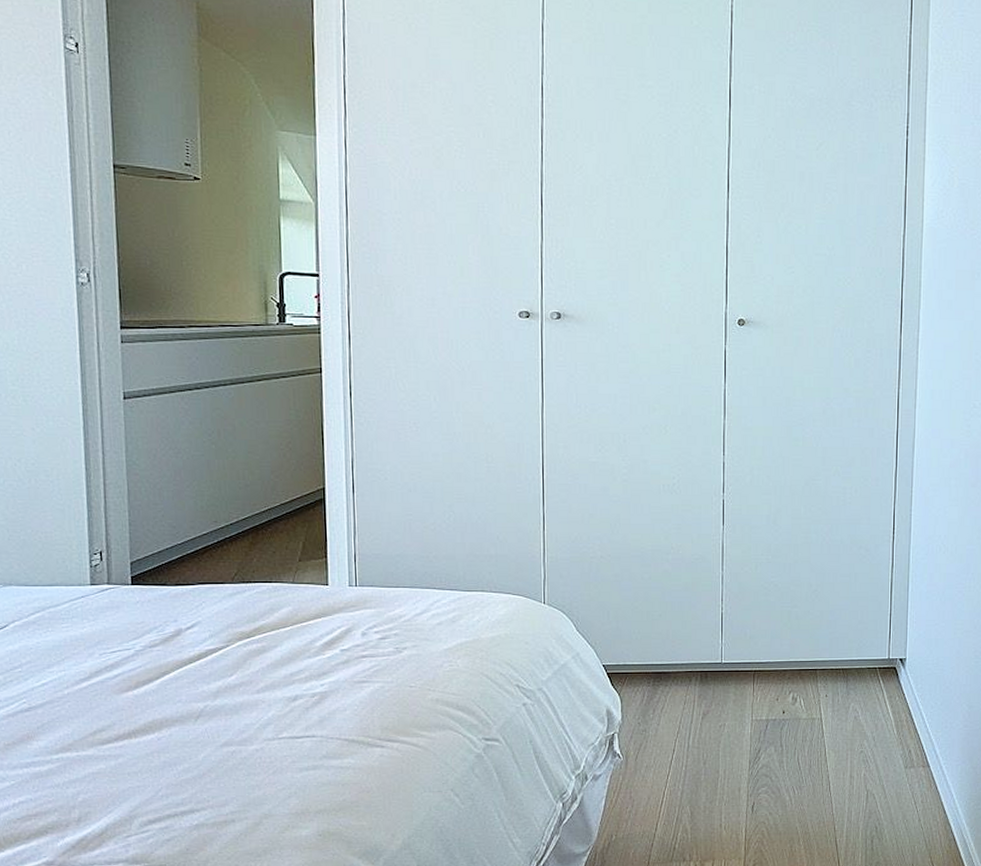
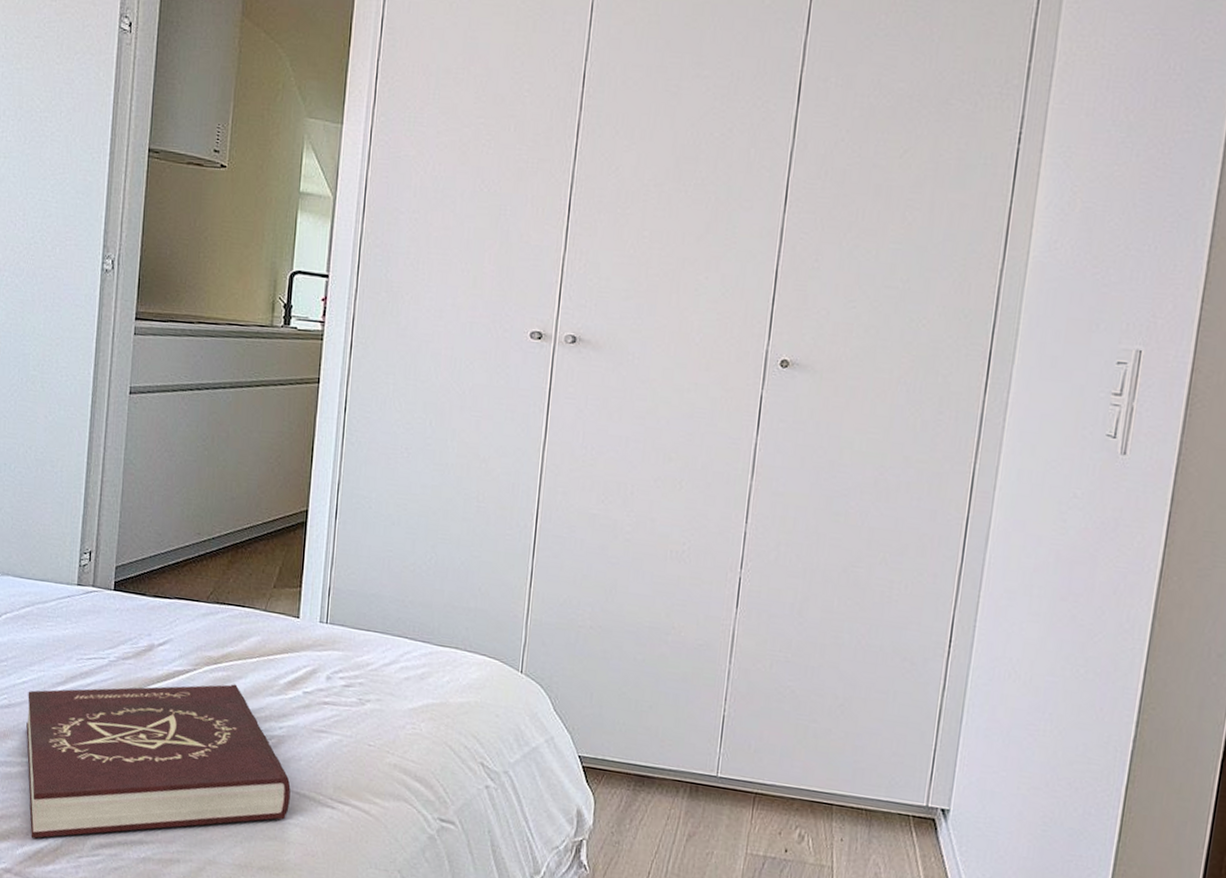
book: none [49,653,340,828] -> present [26,684,291,839]

